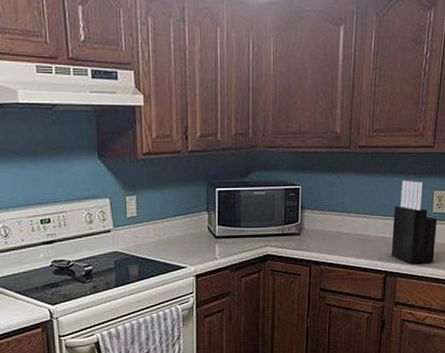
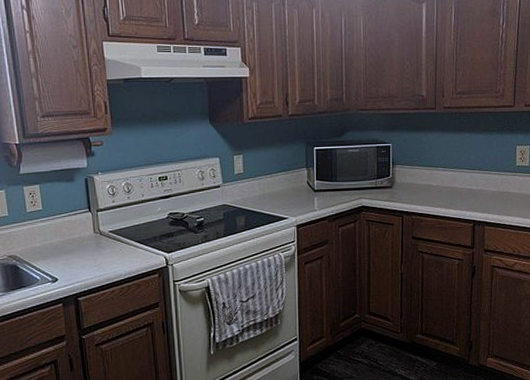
knife block: present [391,180,438,264] -> none [478,136,521,213]

